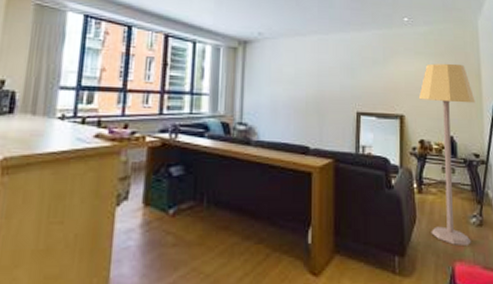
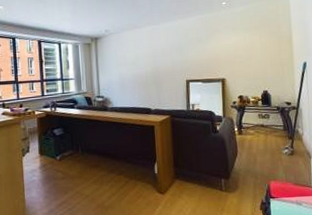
lamp: present [419,63,475,247] -> none [237,33,287,170]

